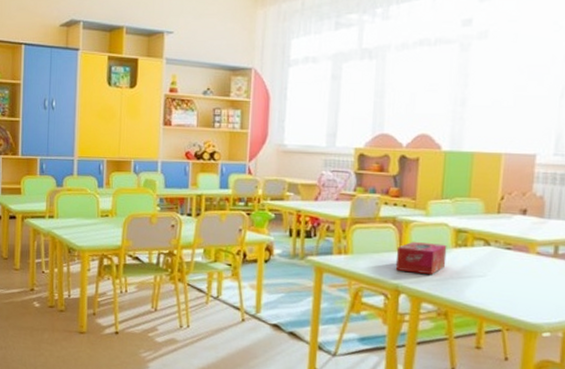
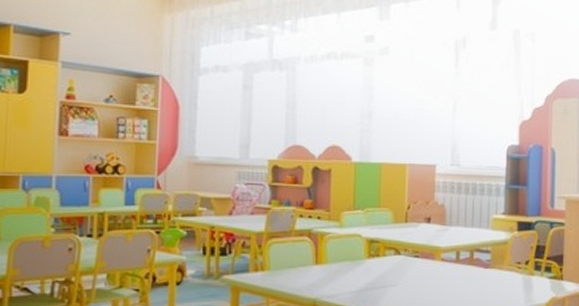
tissue box: present [395,241,447,275] -> none [312,253,361,288]

